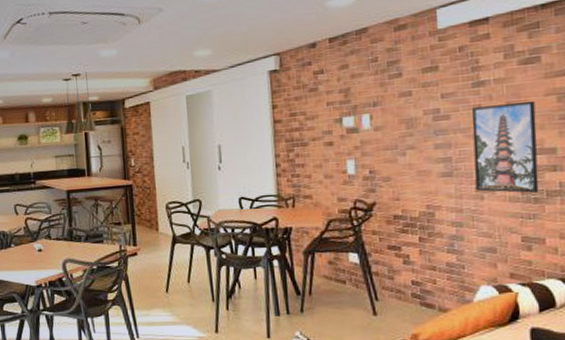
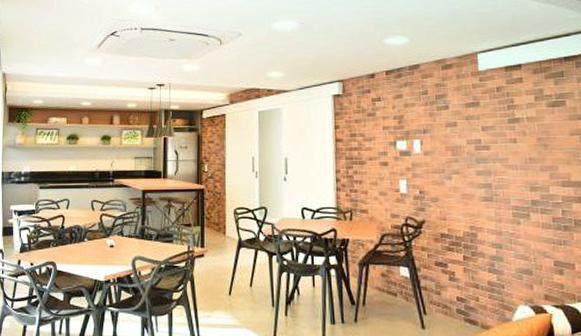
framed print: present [471,100,539,193] -> none [508,138,568,221]

